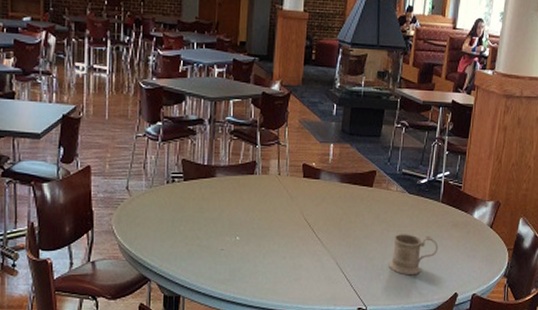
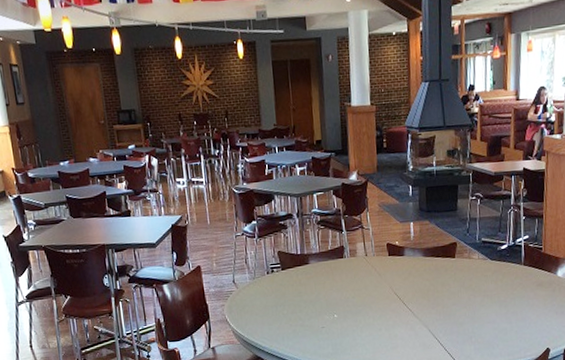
mug: present [388,234,439,276] -> none [479,297,526,336]

